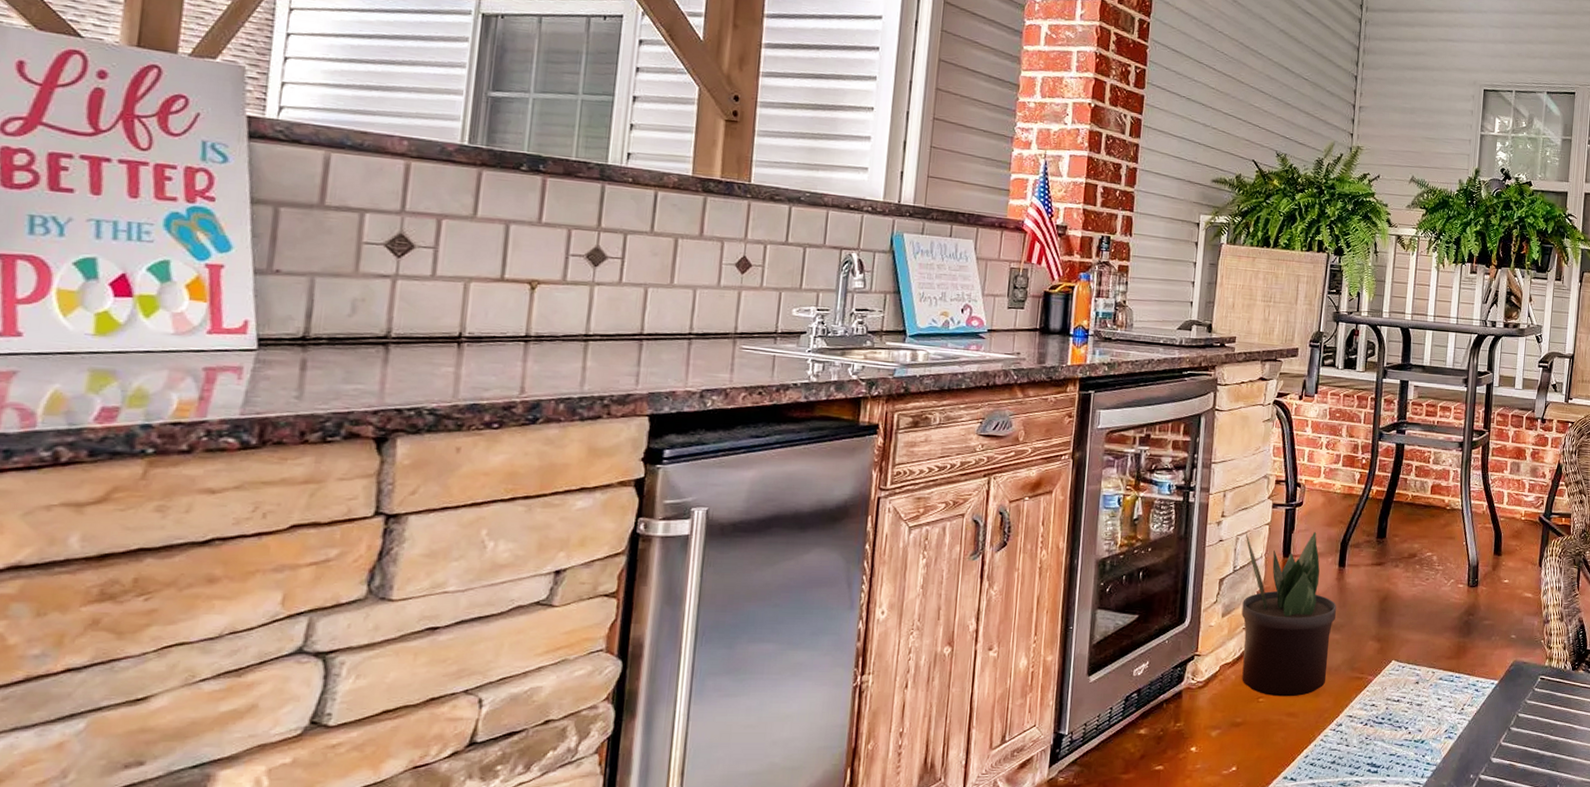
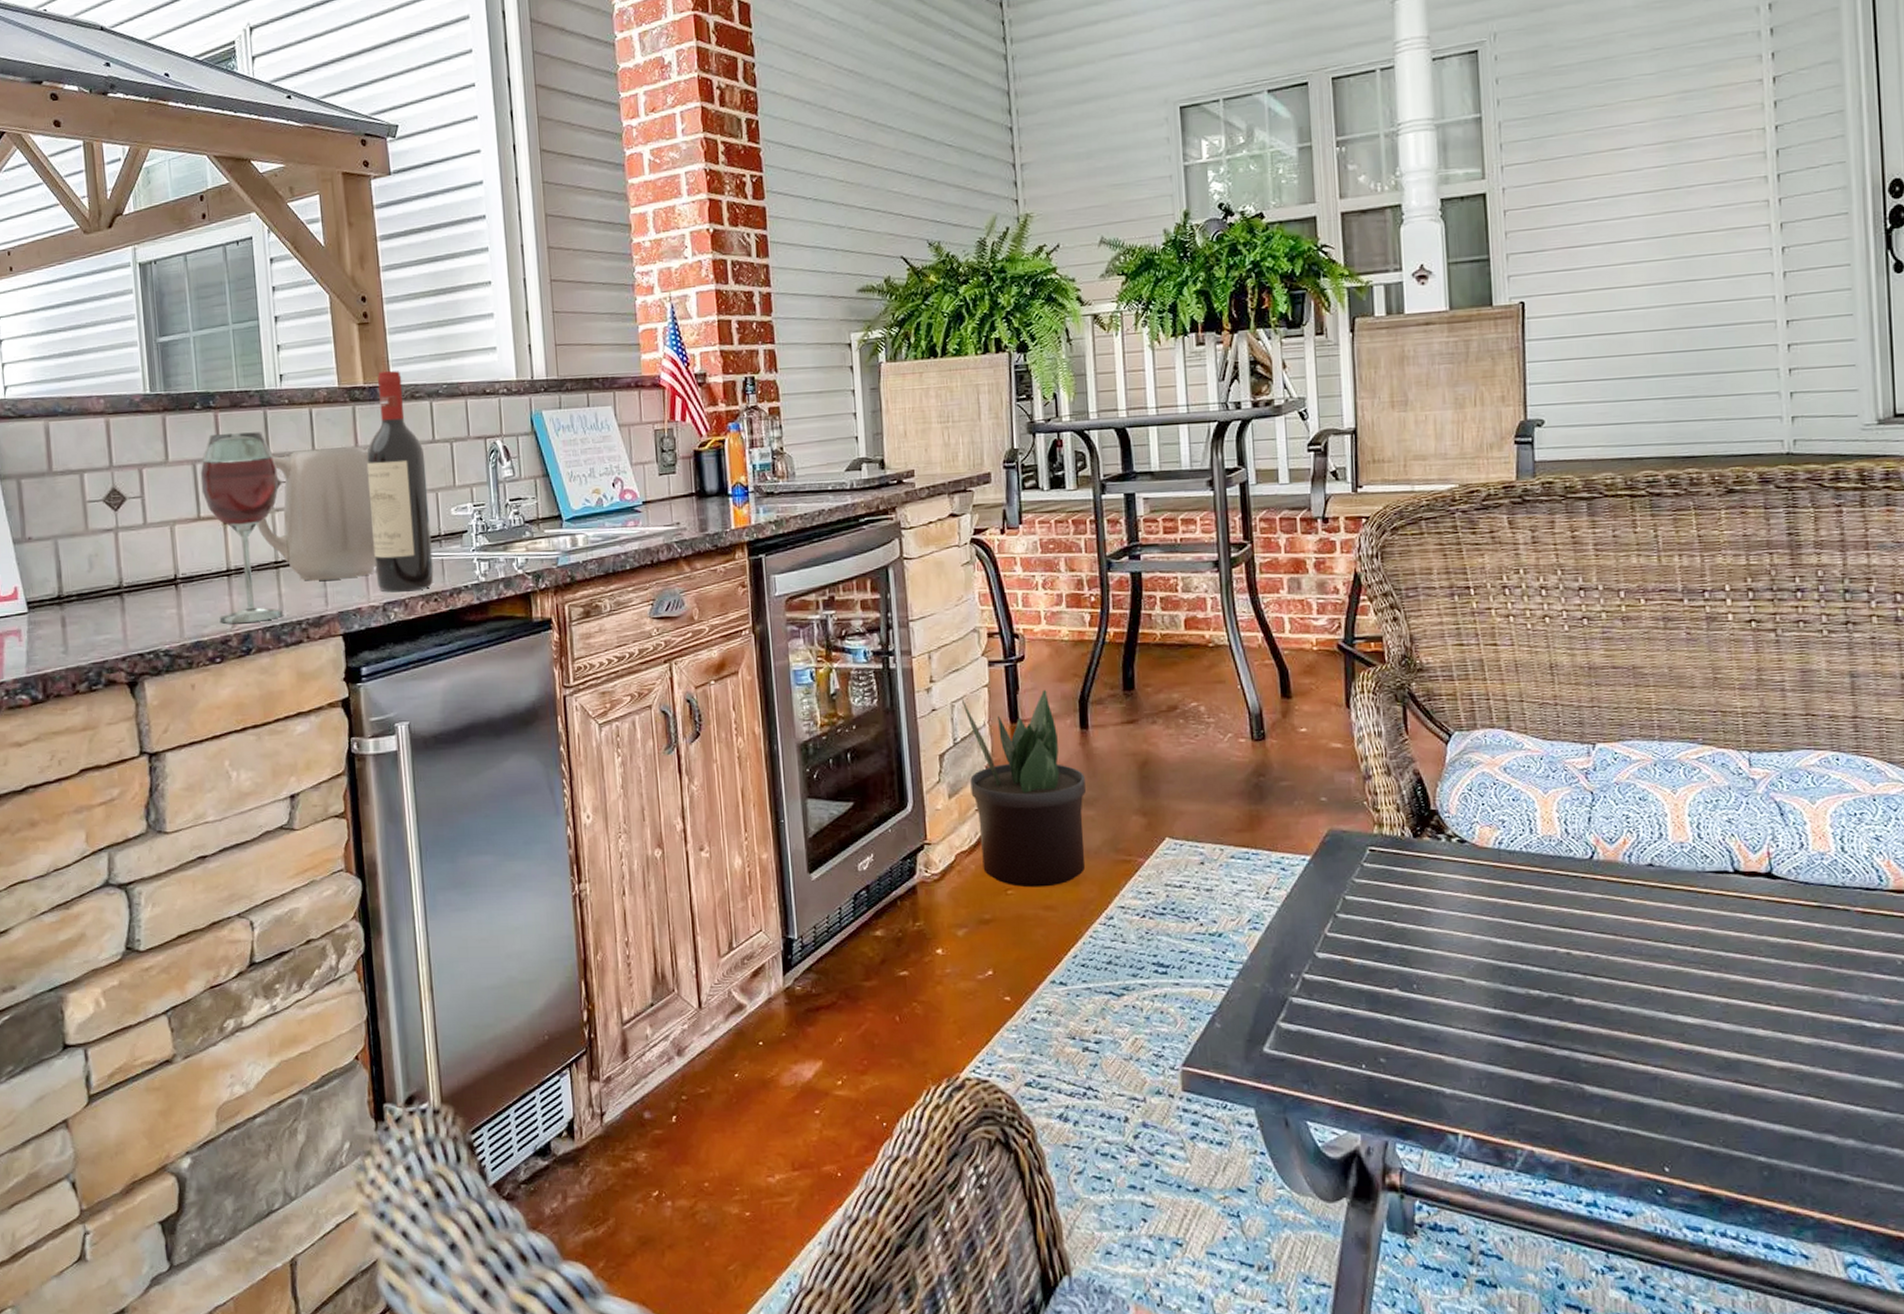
wineglass: none [505,198,606,392] -> present [200,431,283,624]
pitcher: none [570,229,715,362] -> present [257,446,376,581]
wine bottle: none [698,169,775,382] -> present [366,371,434,593]

